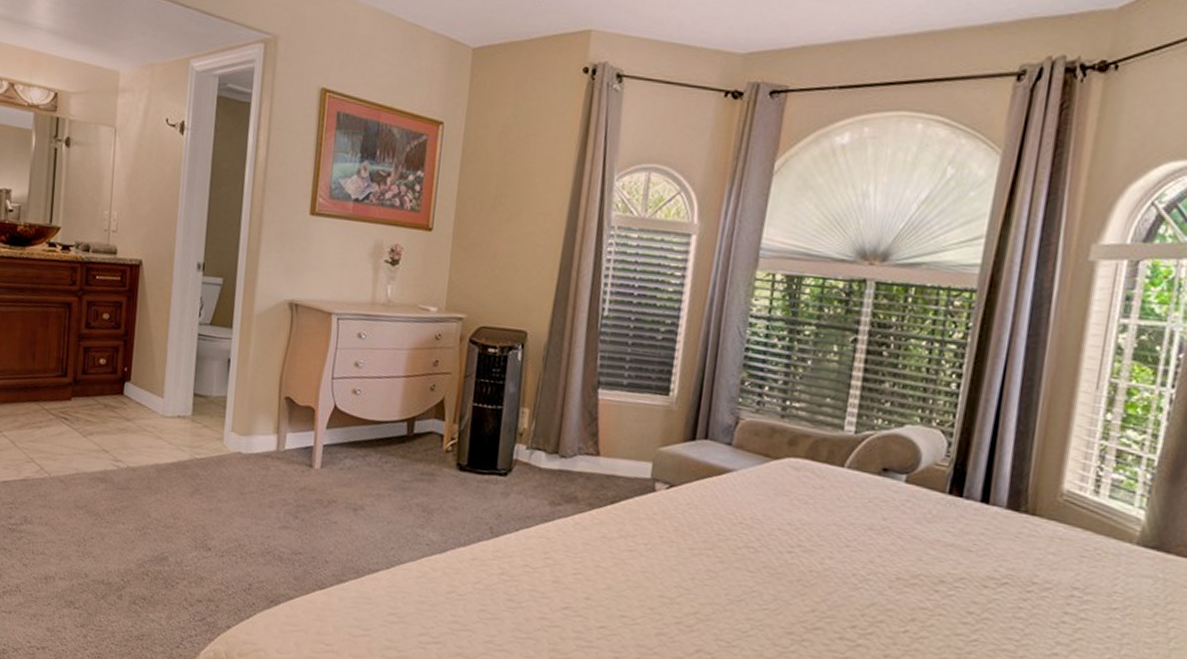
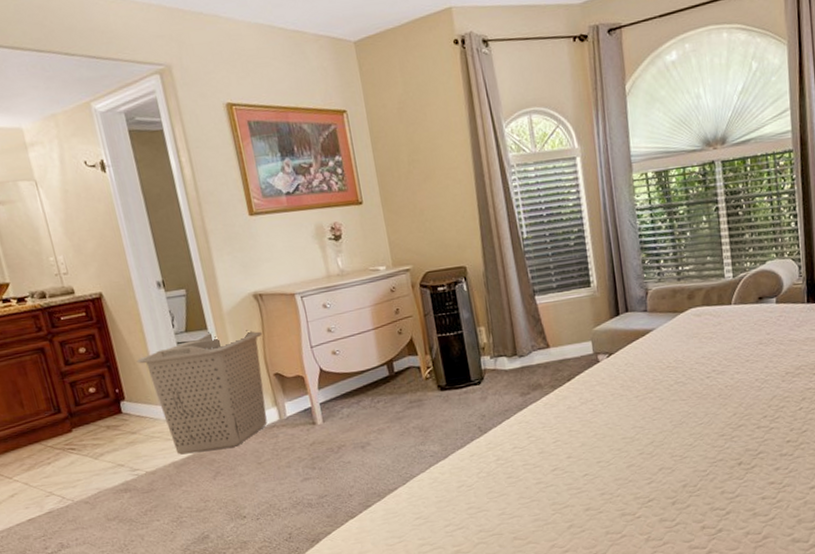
laundry basket: none [153,333,287,467] -> present [136,330,267,455]

